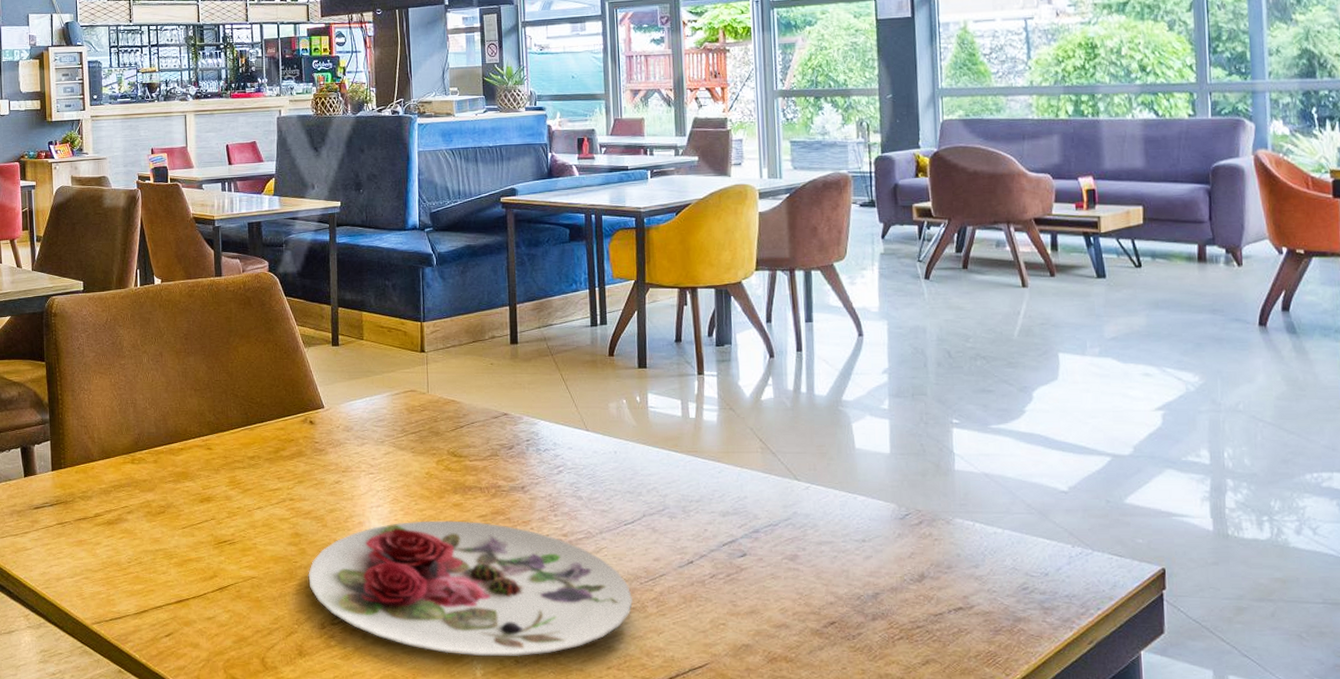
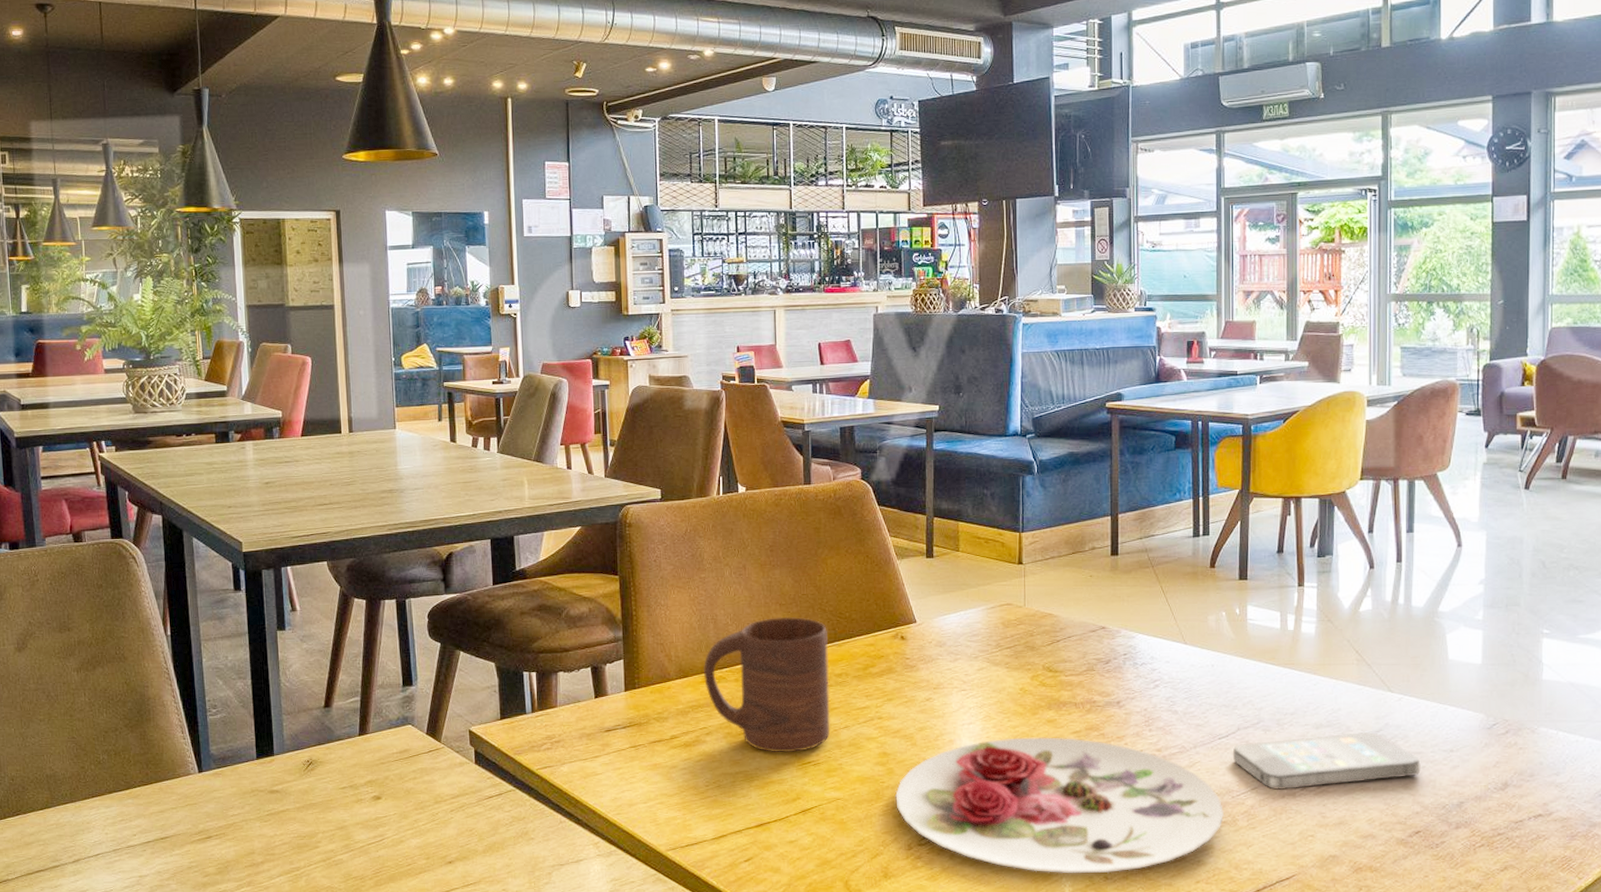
cup: none [124,401,245,532] -> present [703,616,830,753]
smartphone: none [638,520,833,578] -> present [1232,731,1421,791]

